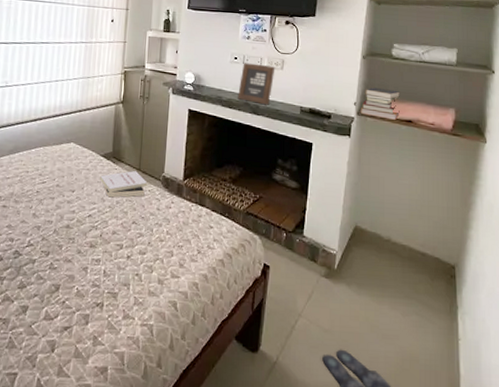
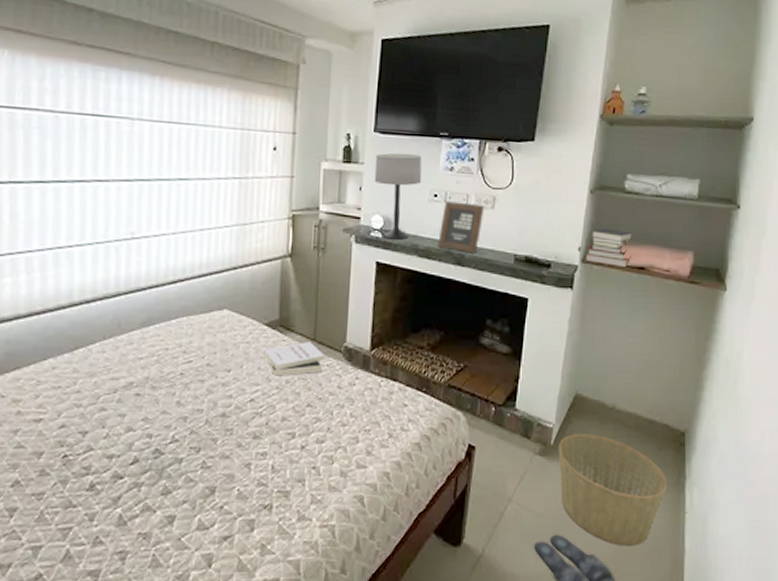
table lamp: none [187,25,225,92] -> present [374,153,422,240]
basket: none [341,260,441,366] -> present [558,434,668,546]

